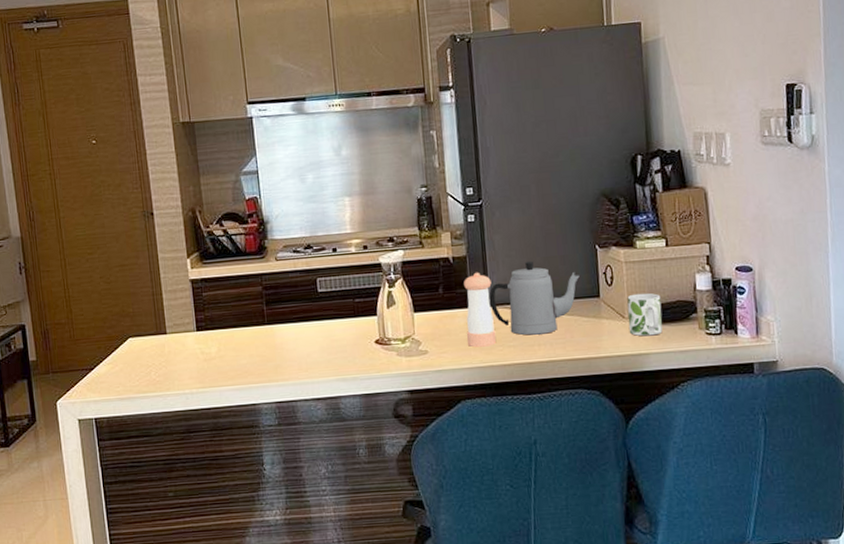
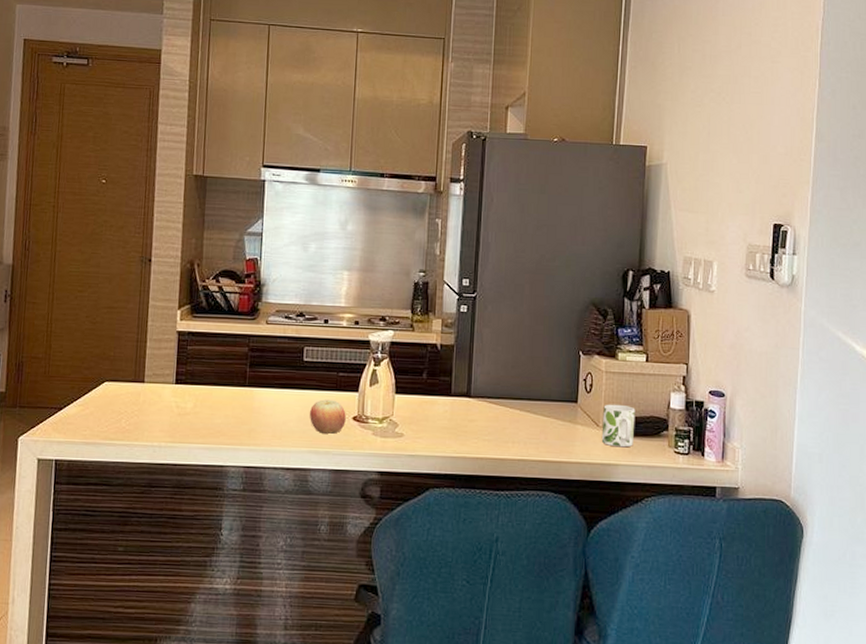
apple: none [332,326,369,361] -> present [310,399,346,434]
pepper shaker: present [464,272,497,348] -> none [443,362,475,438]
teapot: present [489,260,580,336] -> none [470,358,561,432]

